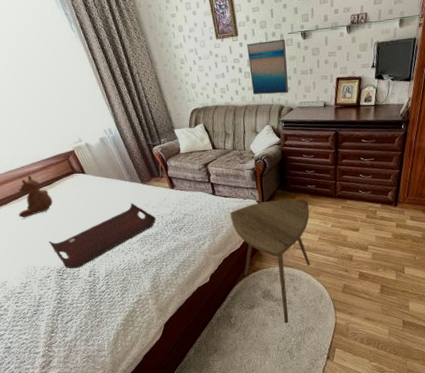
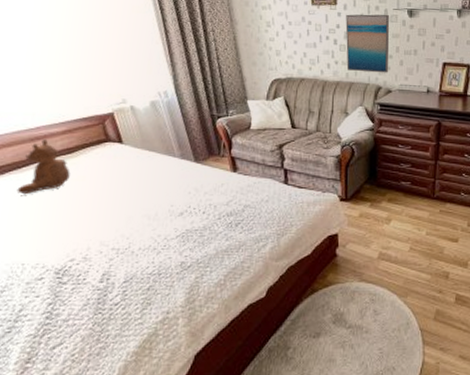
serving tray: present [48,203,156,269] -> none [51,185,207,270]
side table: present [230,199,310,324] -> none [303,196,401,360]

